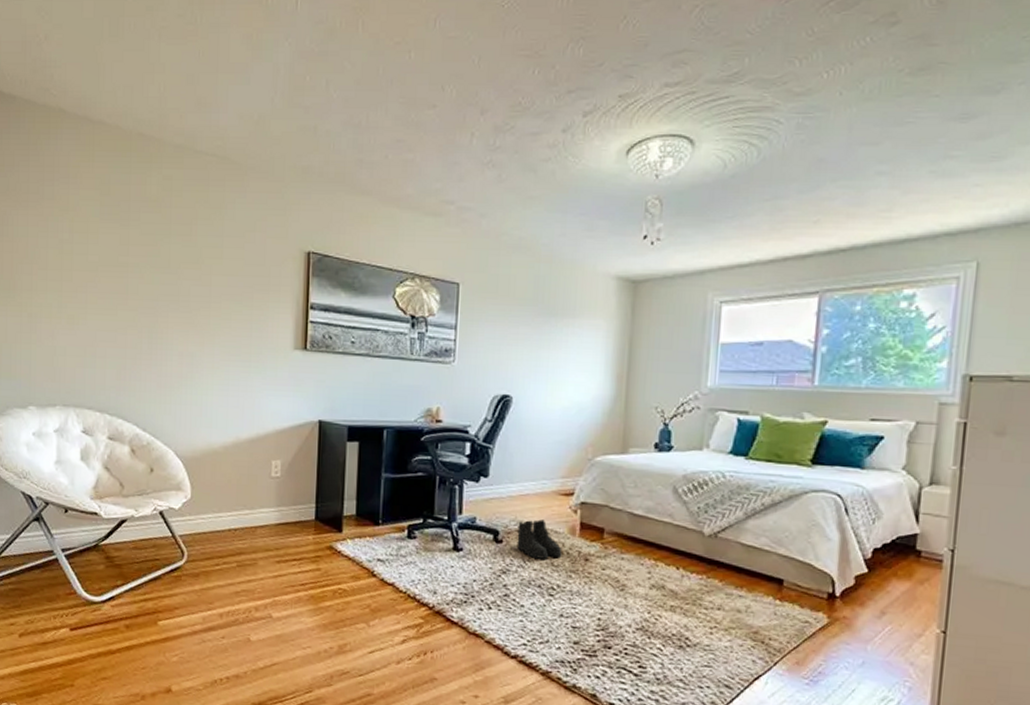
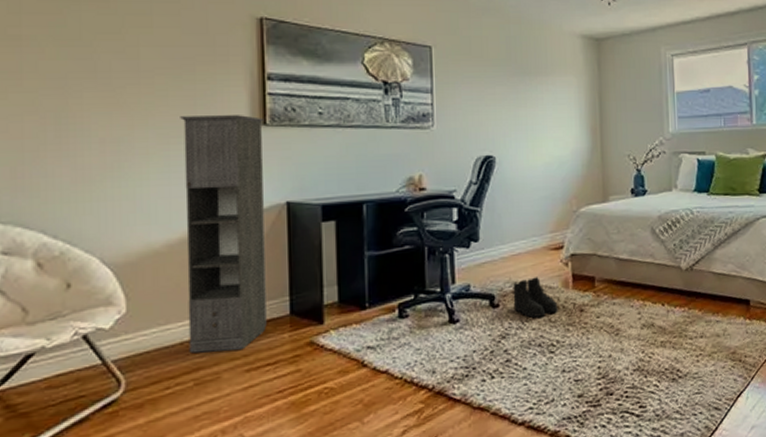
storage cabinet: none [235,337,306,543] -> present [180,115,267,354]

